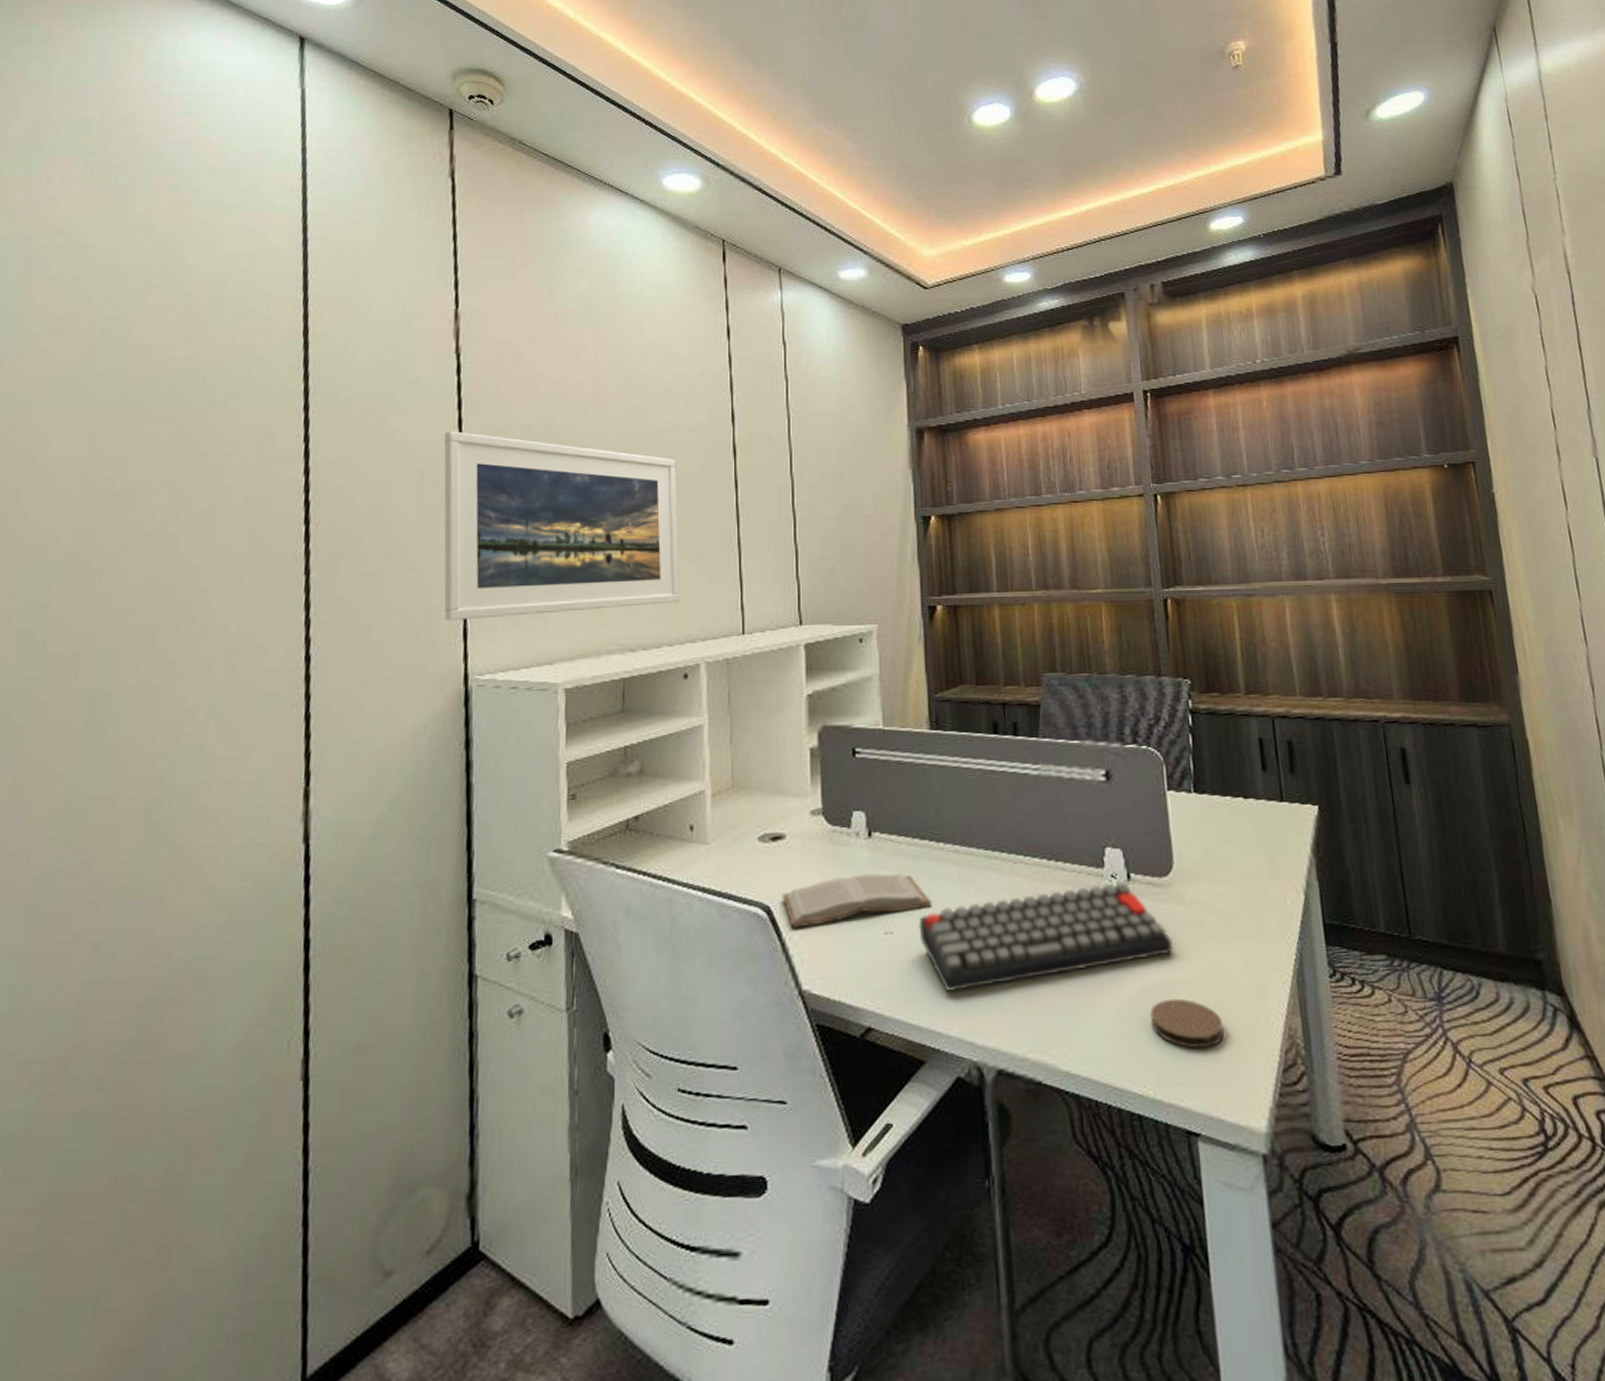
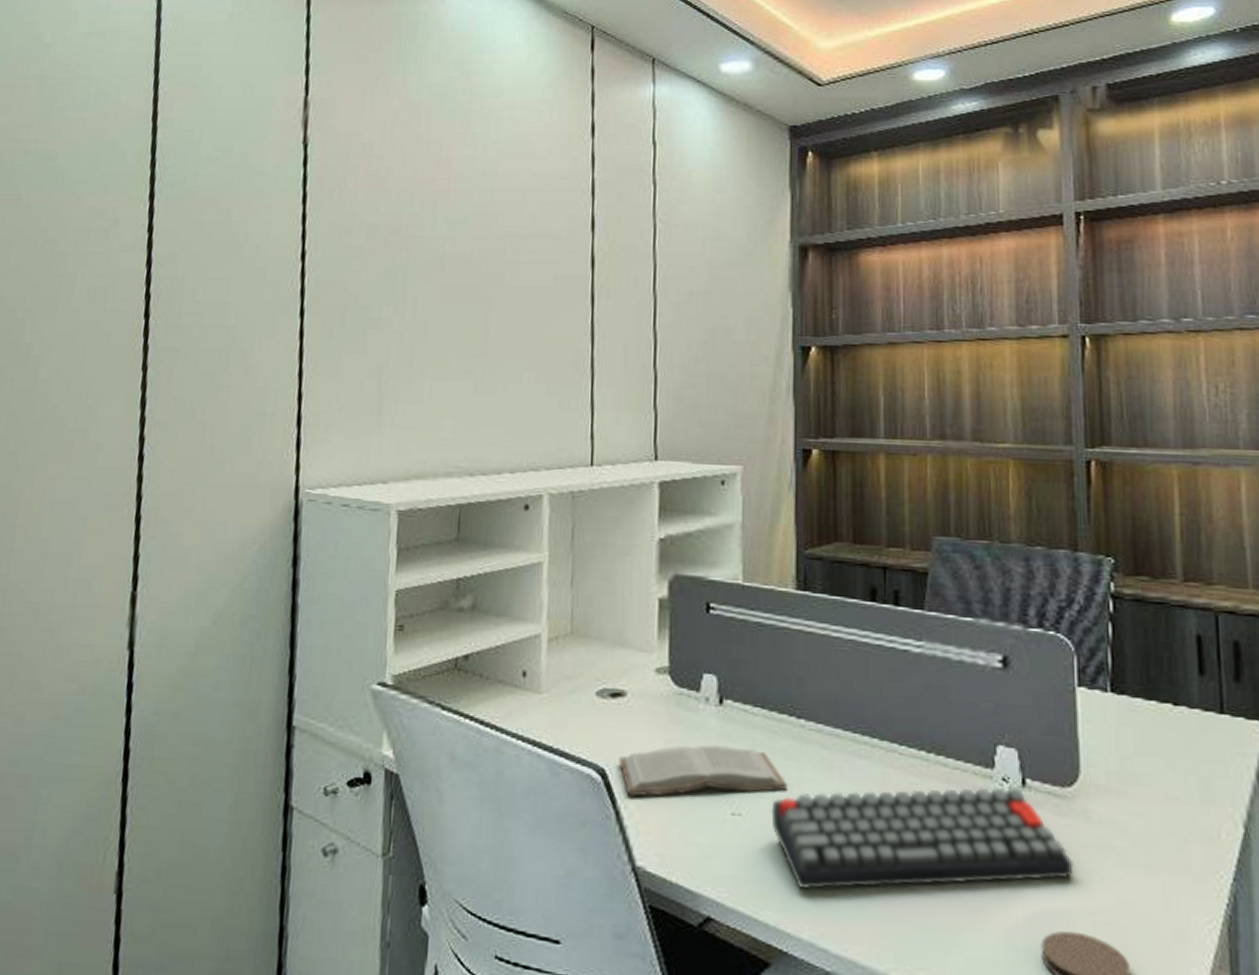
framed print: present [444,431,681,621] -> none [278,227,528,430]

